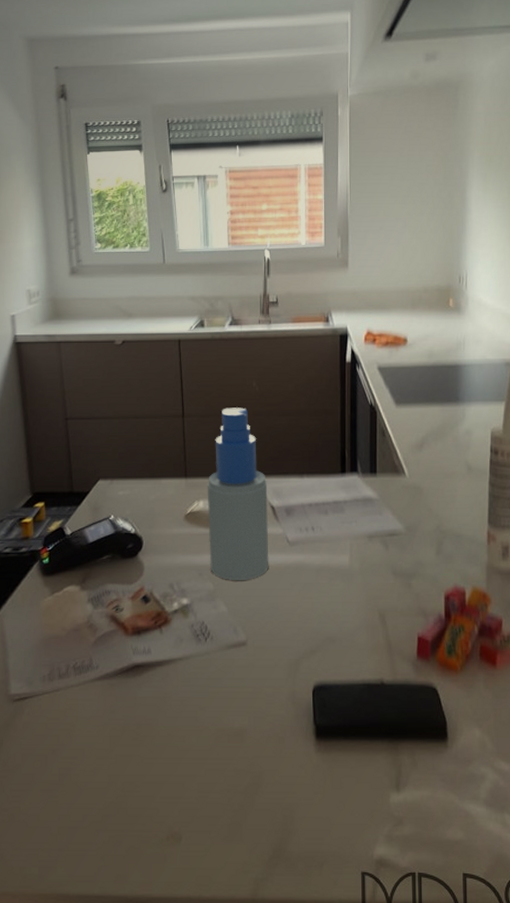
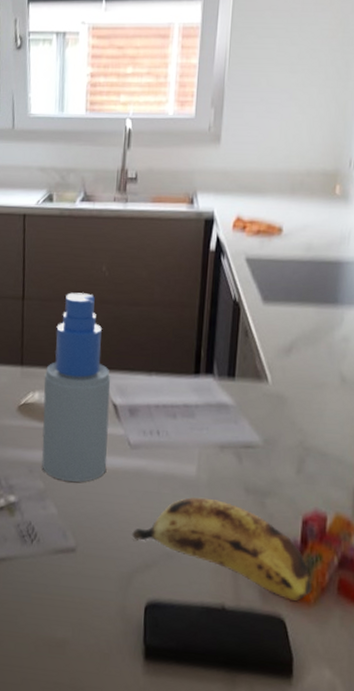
banana: none [296,584,458,670] -> present [132,497,312,602]

